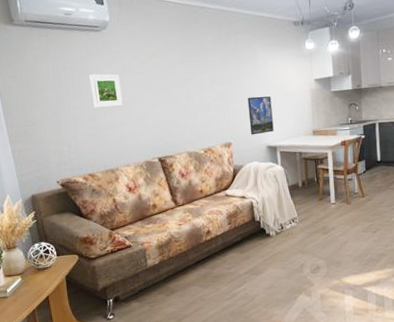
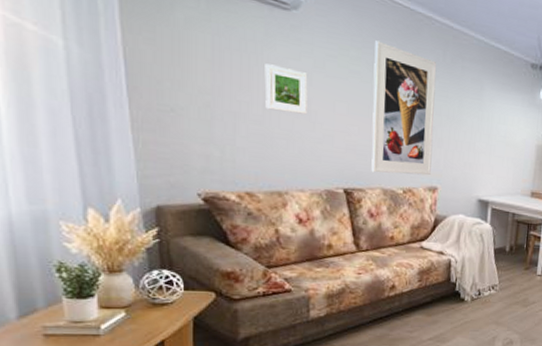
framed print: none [165,36,224,141] -> present [371,40,437,176]
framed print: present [247,96,274,135] -> none [461,138,492,185]

